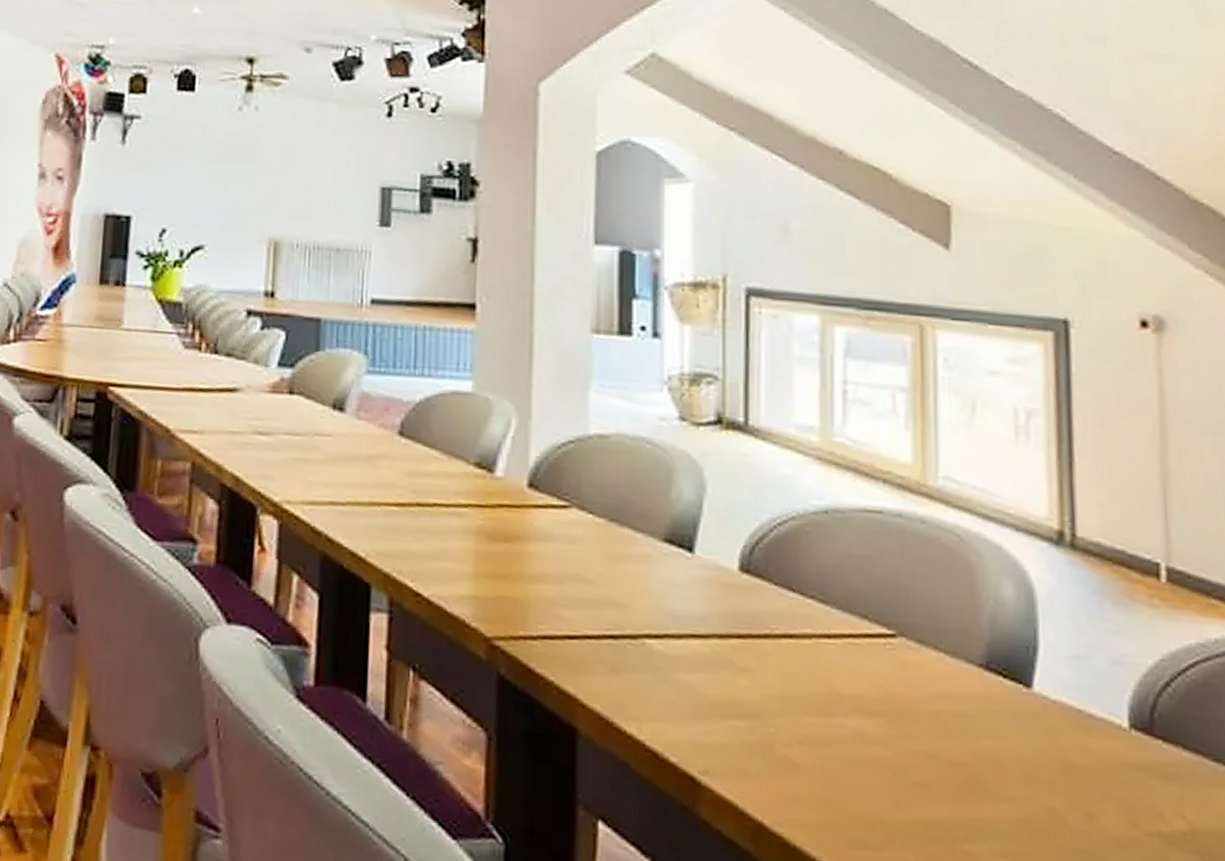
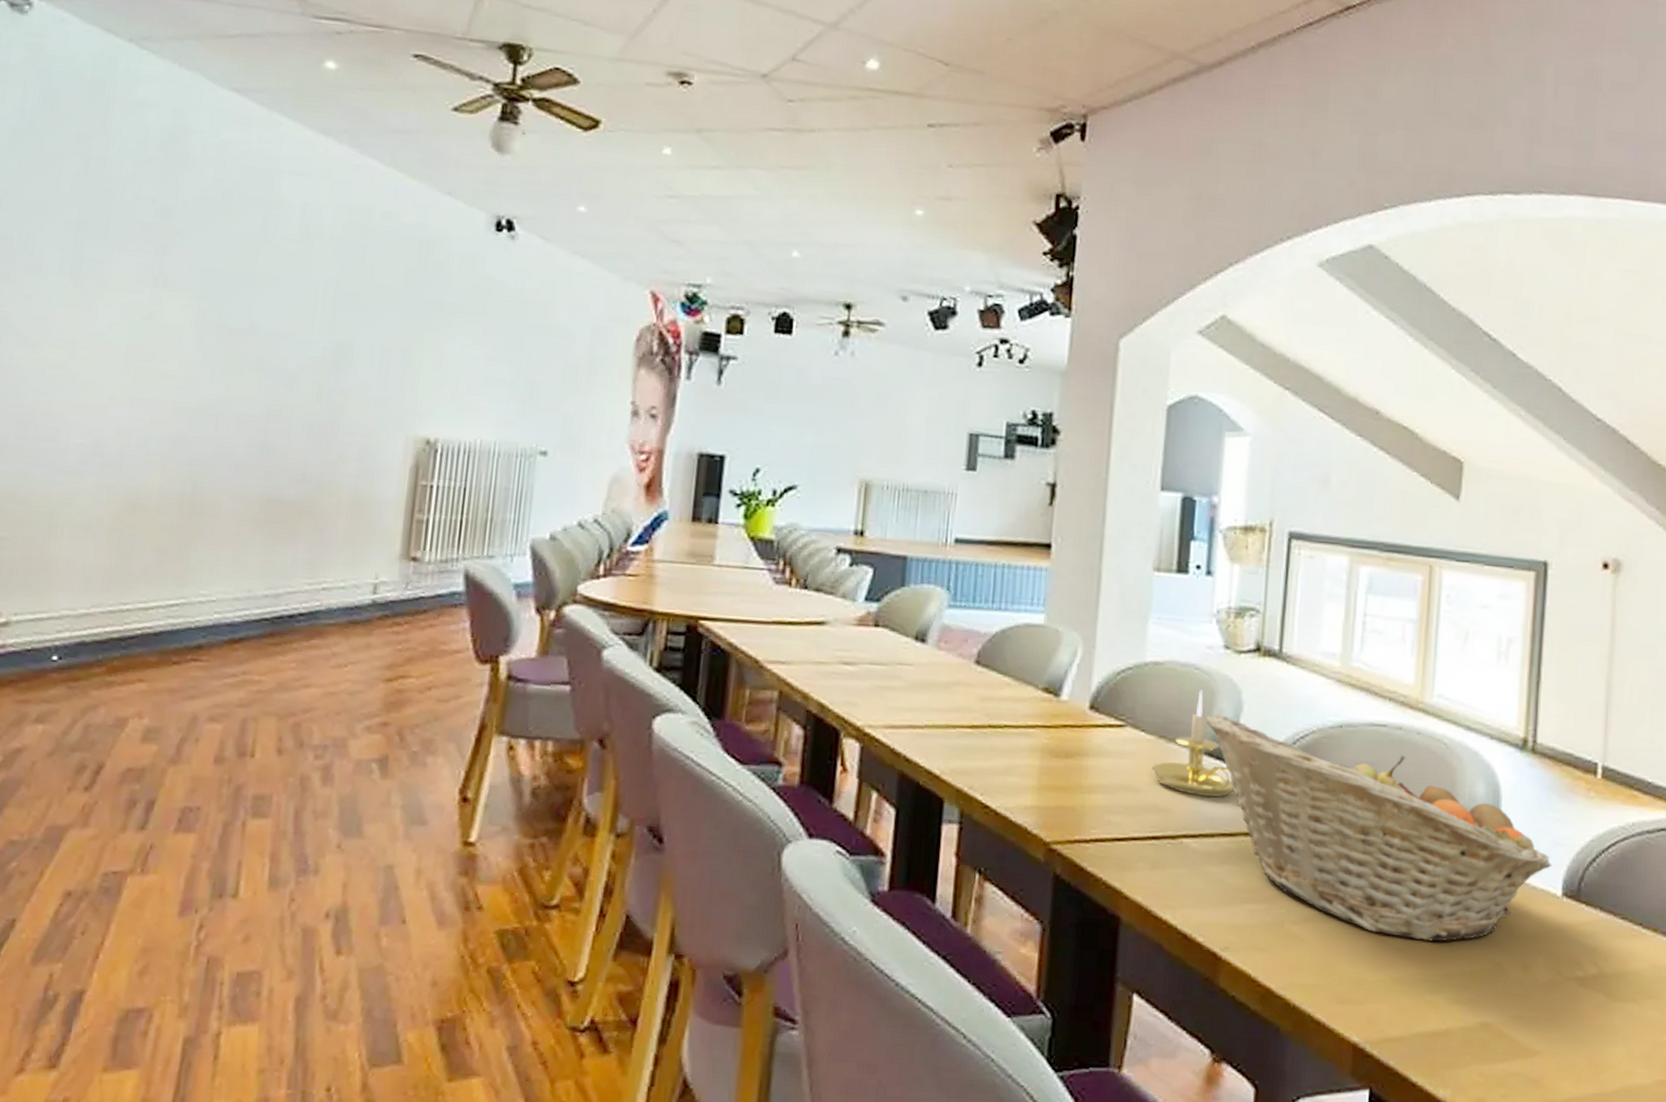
candle holder: none [604,467,703,592] -> present [1152,690,1235,798]
fruit basket: none [663,496,1112,778] -> present [1206,714,1552,942]

